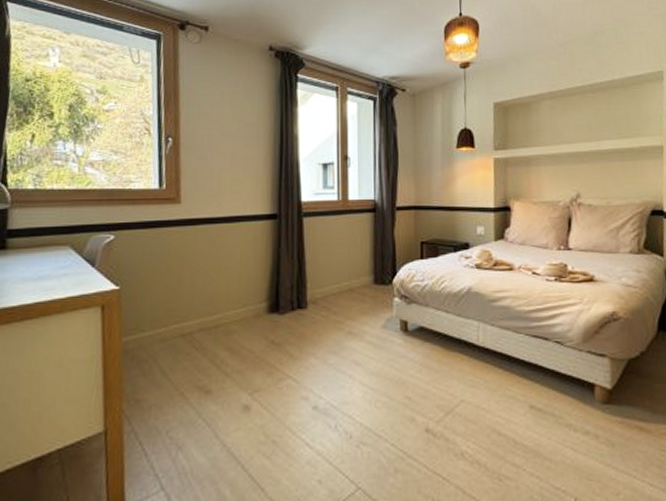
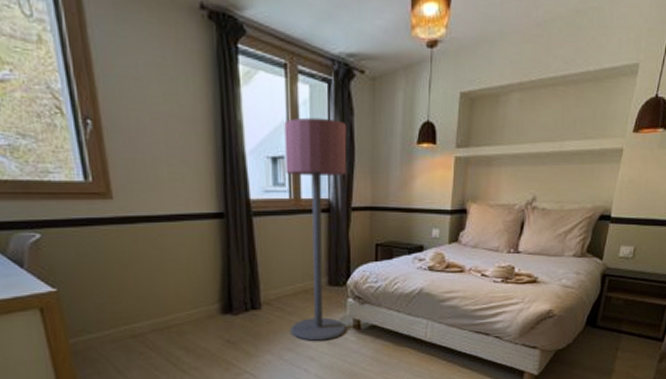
floor lamp: none [335,129,394,343] -> present [284,117,347,341]

